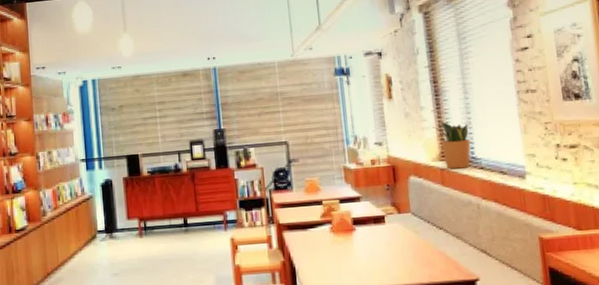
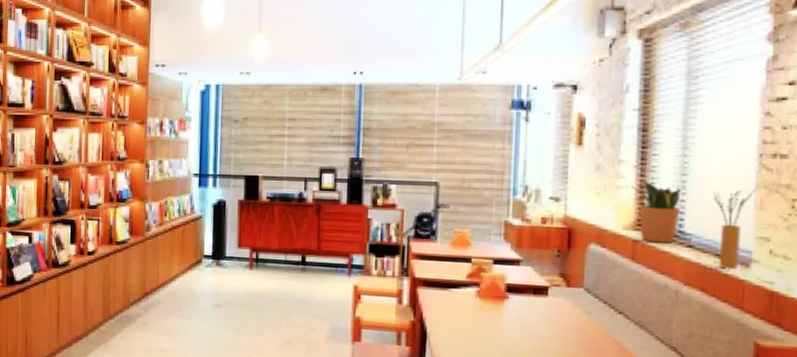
vase: none [491,118,519,182] -> present [714,189,755,270]

